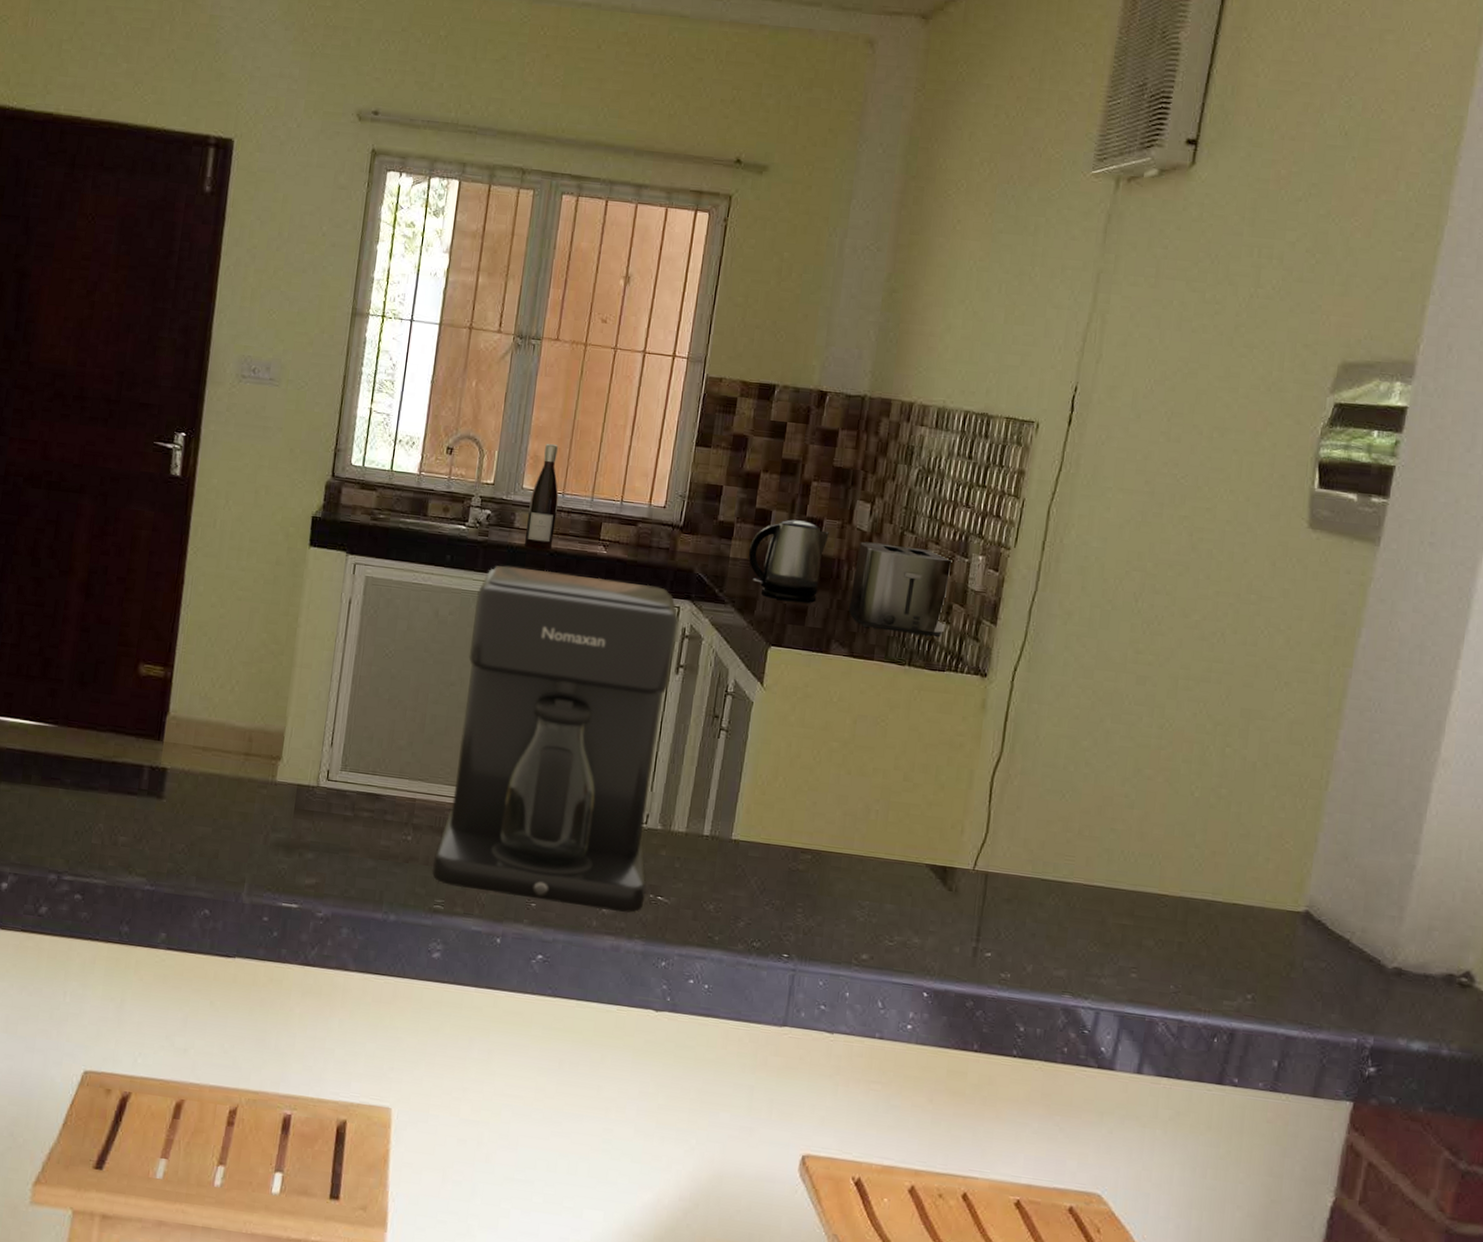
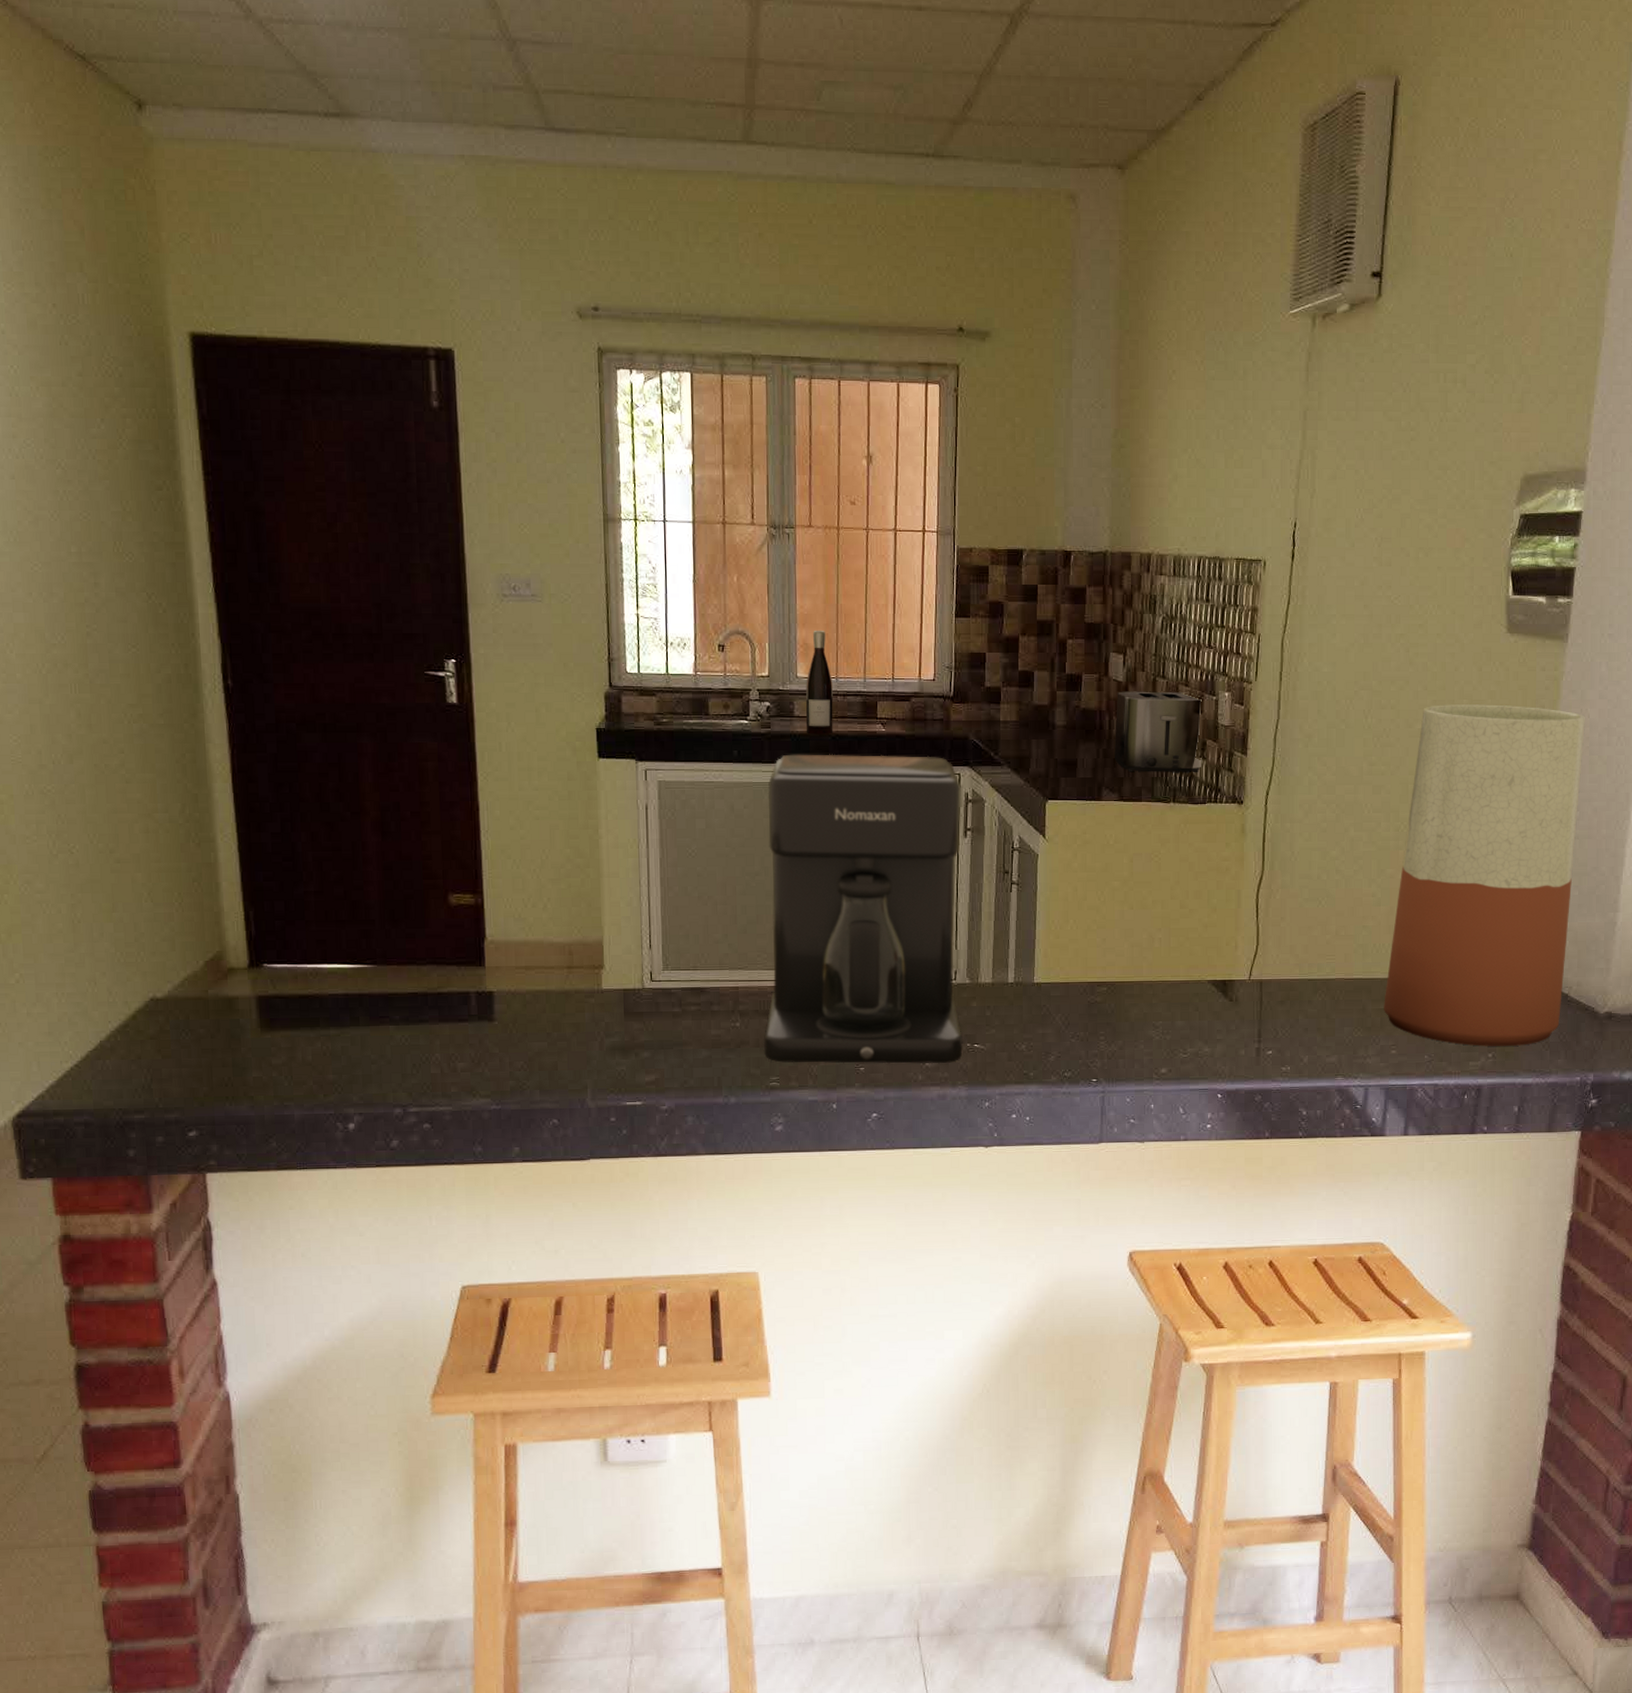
kettle: present [748,519,829,603] -> none [1017,678,1088,756]
vase: none [1126,596,1396,992] -> present [1384,704,1586,1046]

